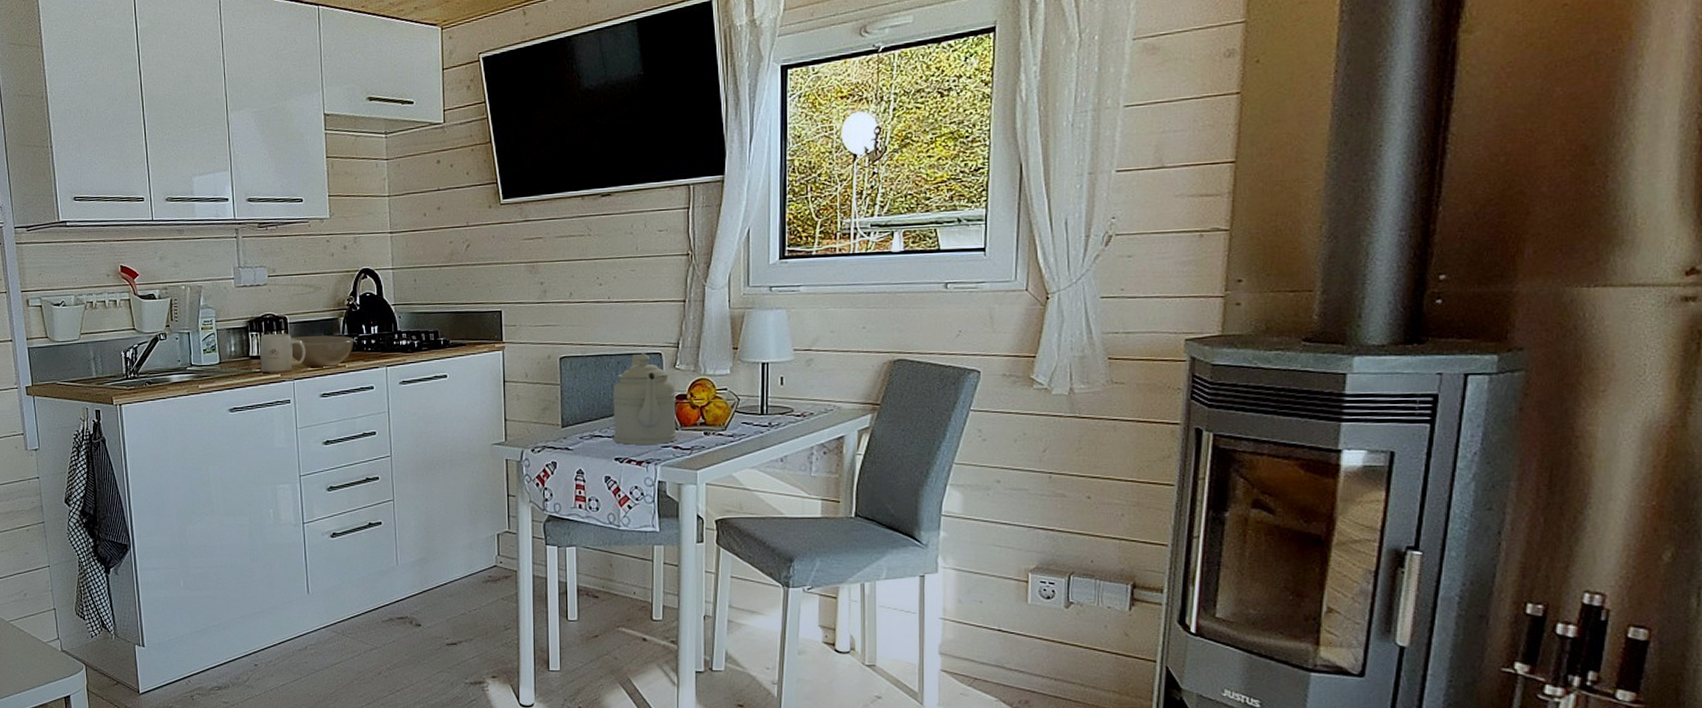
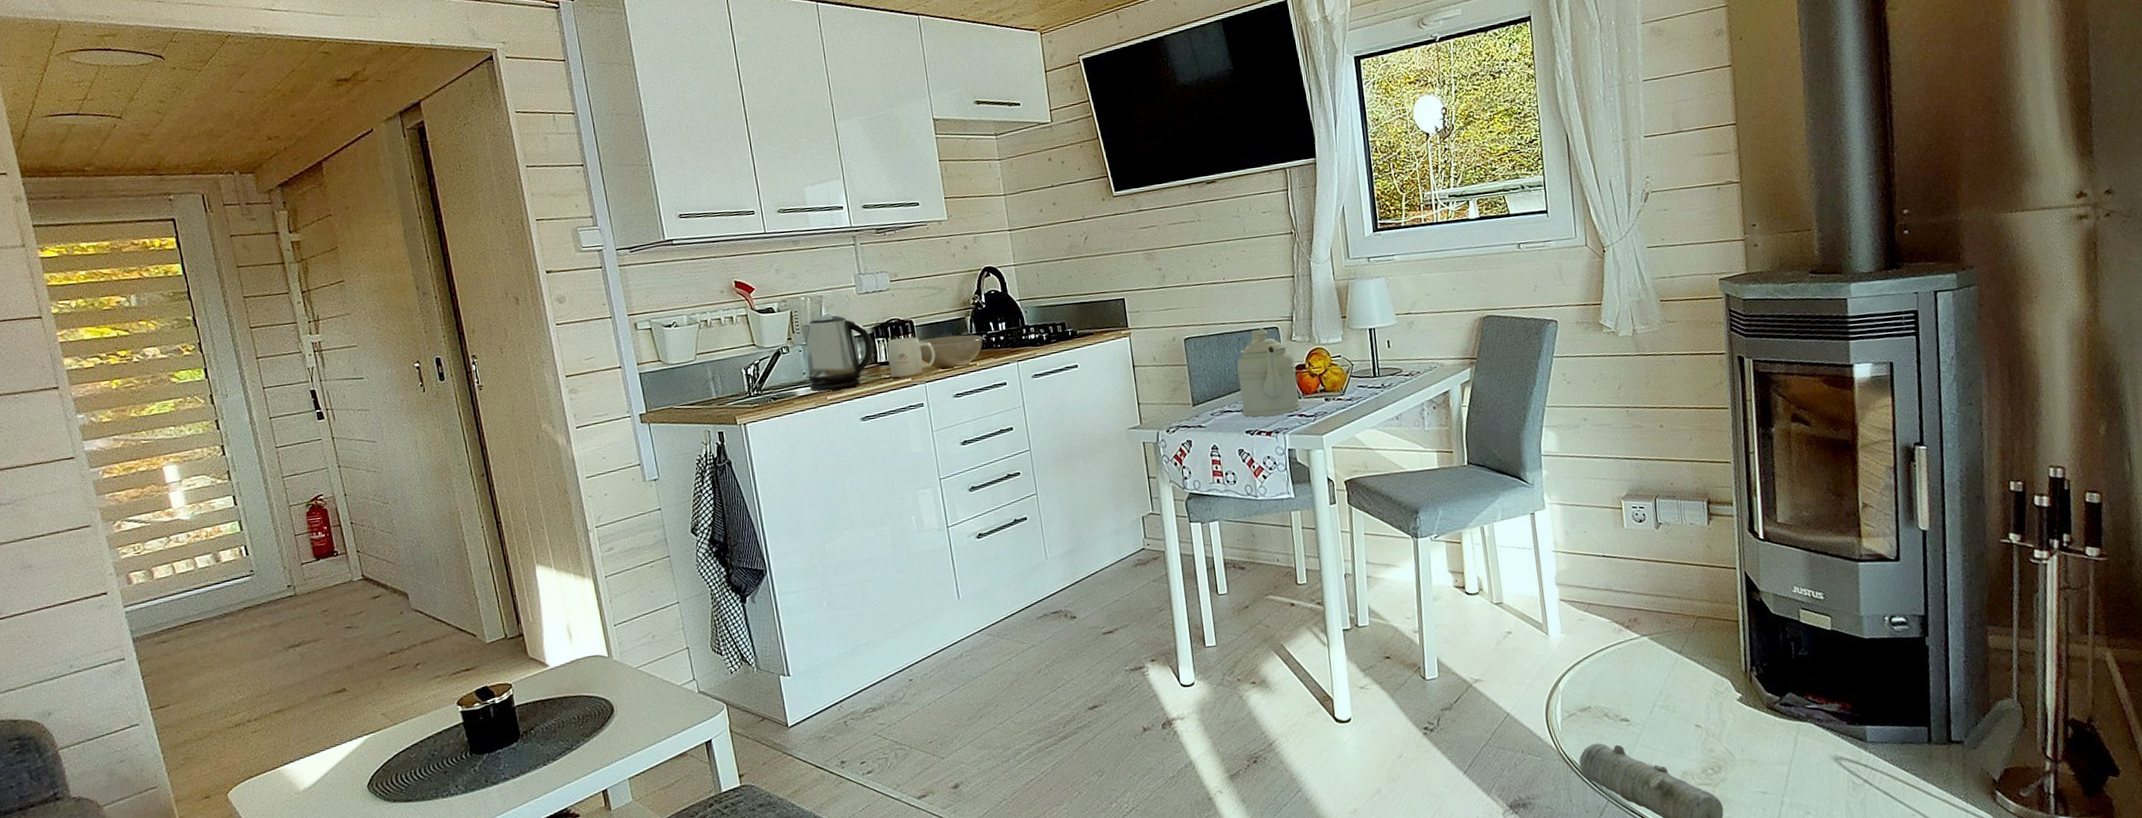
kettle: none [178,305,247,381] -> present [800,315,873,392]

